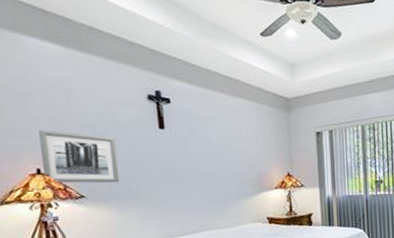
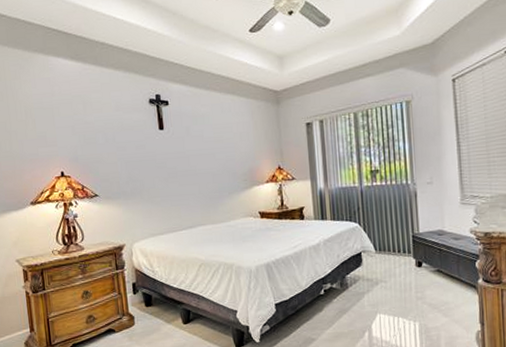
wall art: present [39,130,120,183] -> none [63,137,127,184]

